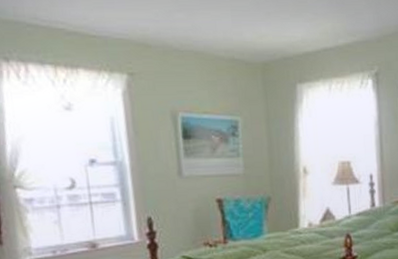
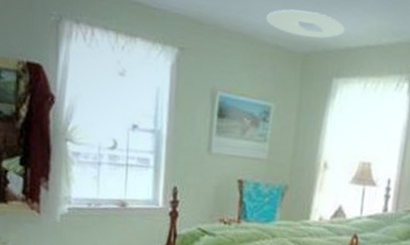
ceiling light: none [217,21,300,47] -> present [266,9,345,38]

